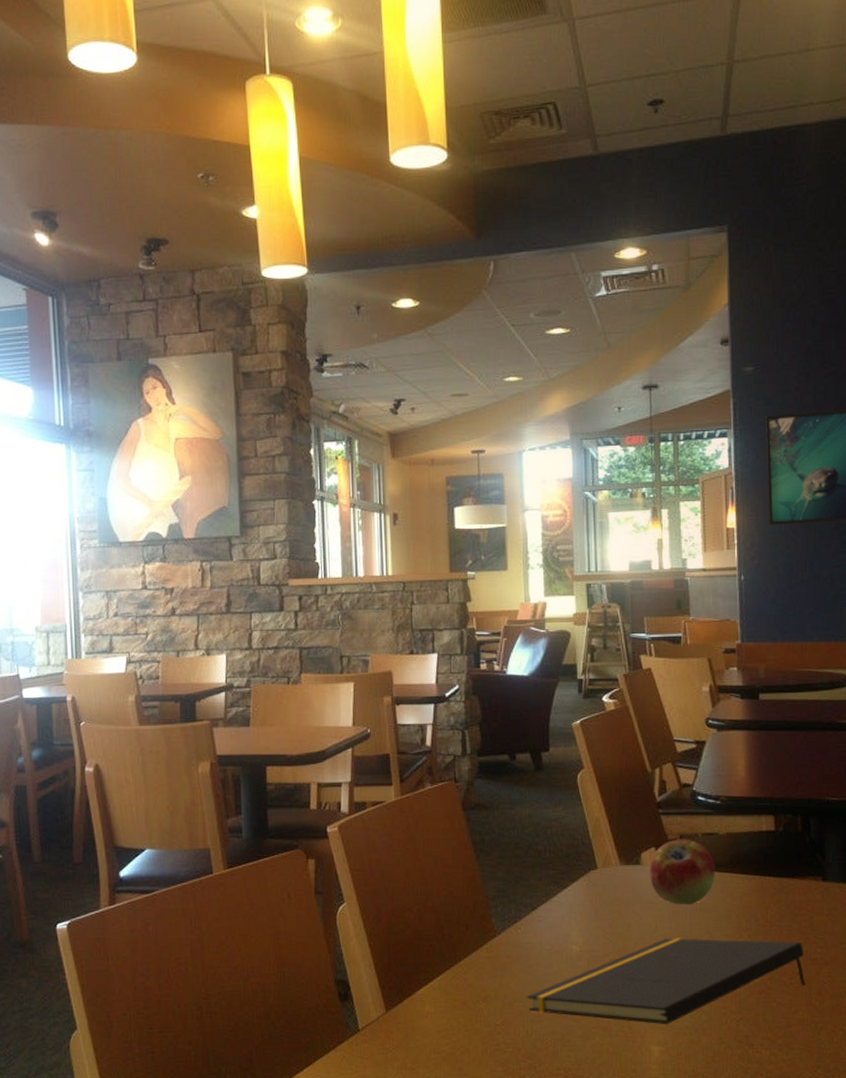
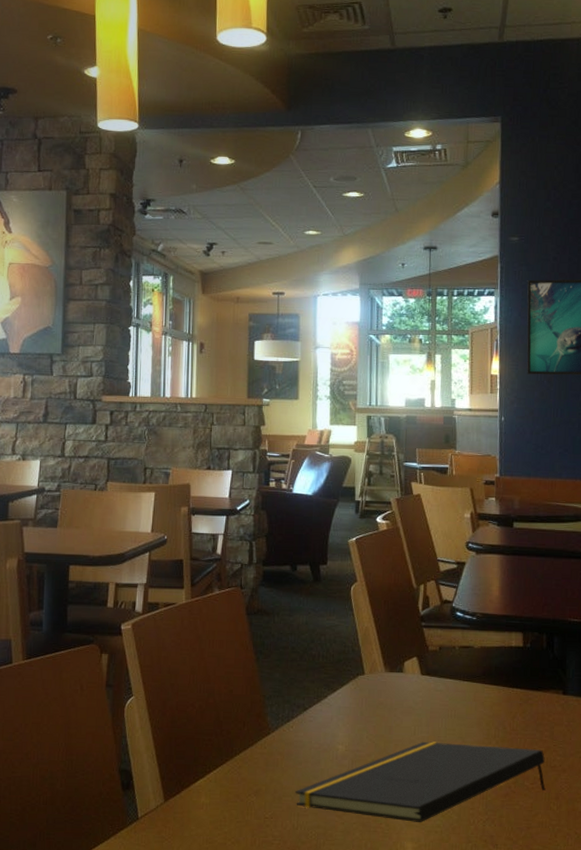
fruit: present [650,839,715,904] -> none [411,650,470,711]

